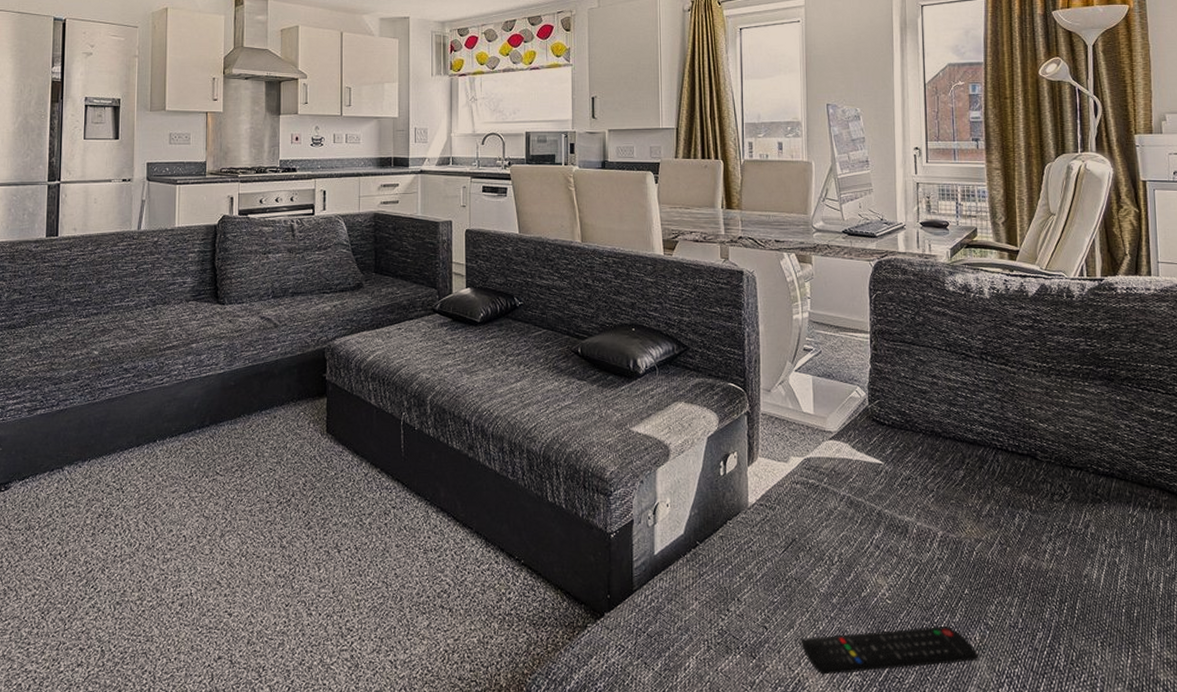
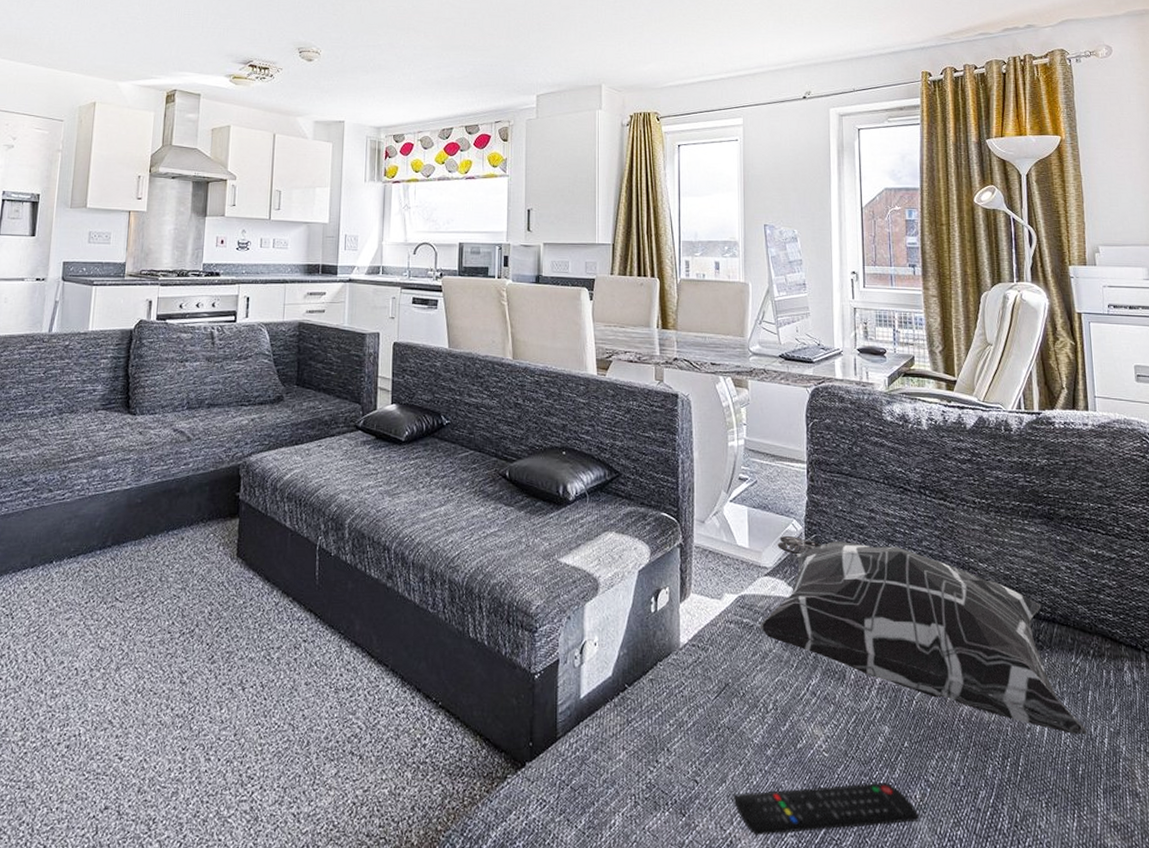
decorative pillow: none [825,401,1143,581] -> present [759,535,1087,735]

